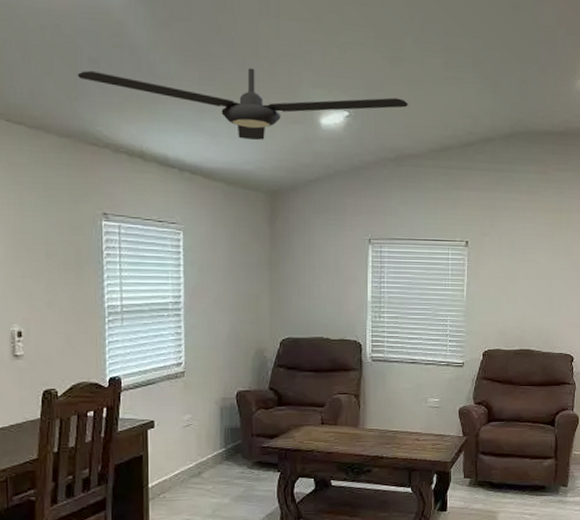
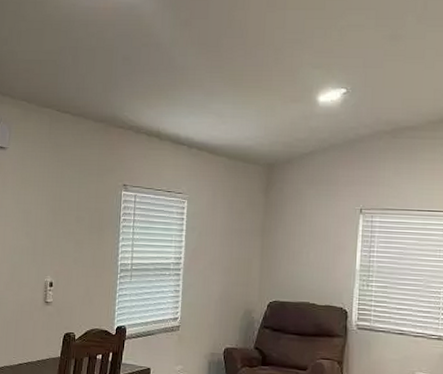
ceiling fan: present [77,68,408,140] -> none [112,55,407,118]

